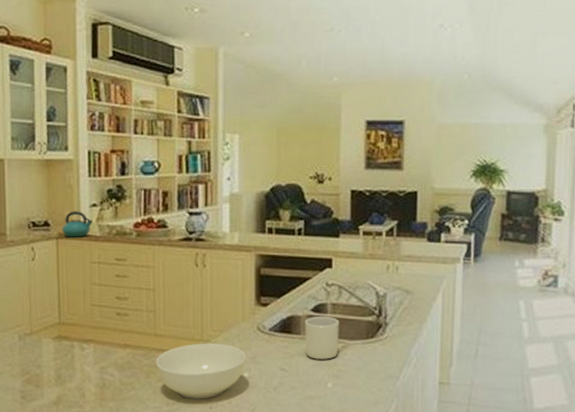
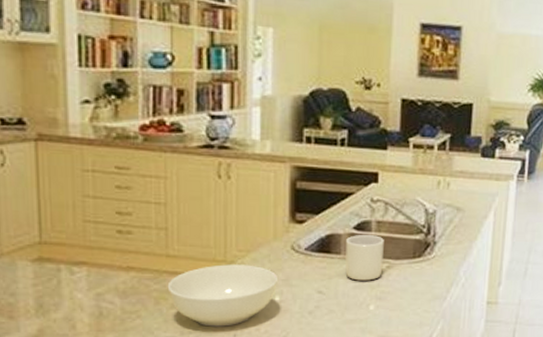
kettle: present [62,211,94,237] -> none [42,107,86,140]

